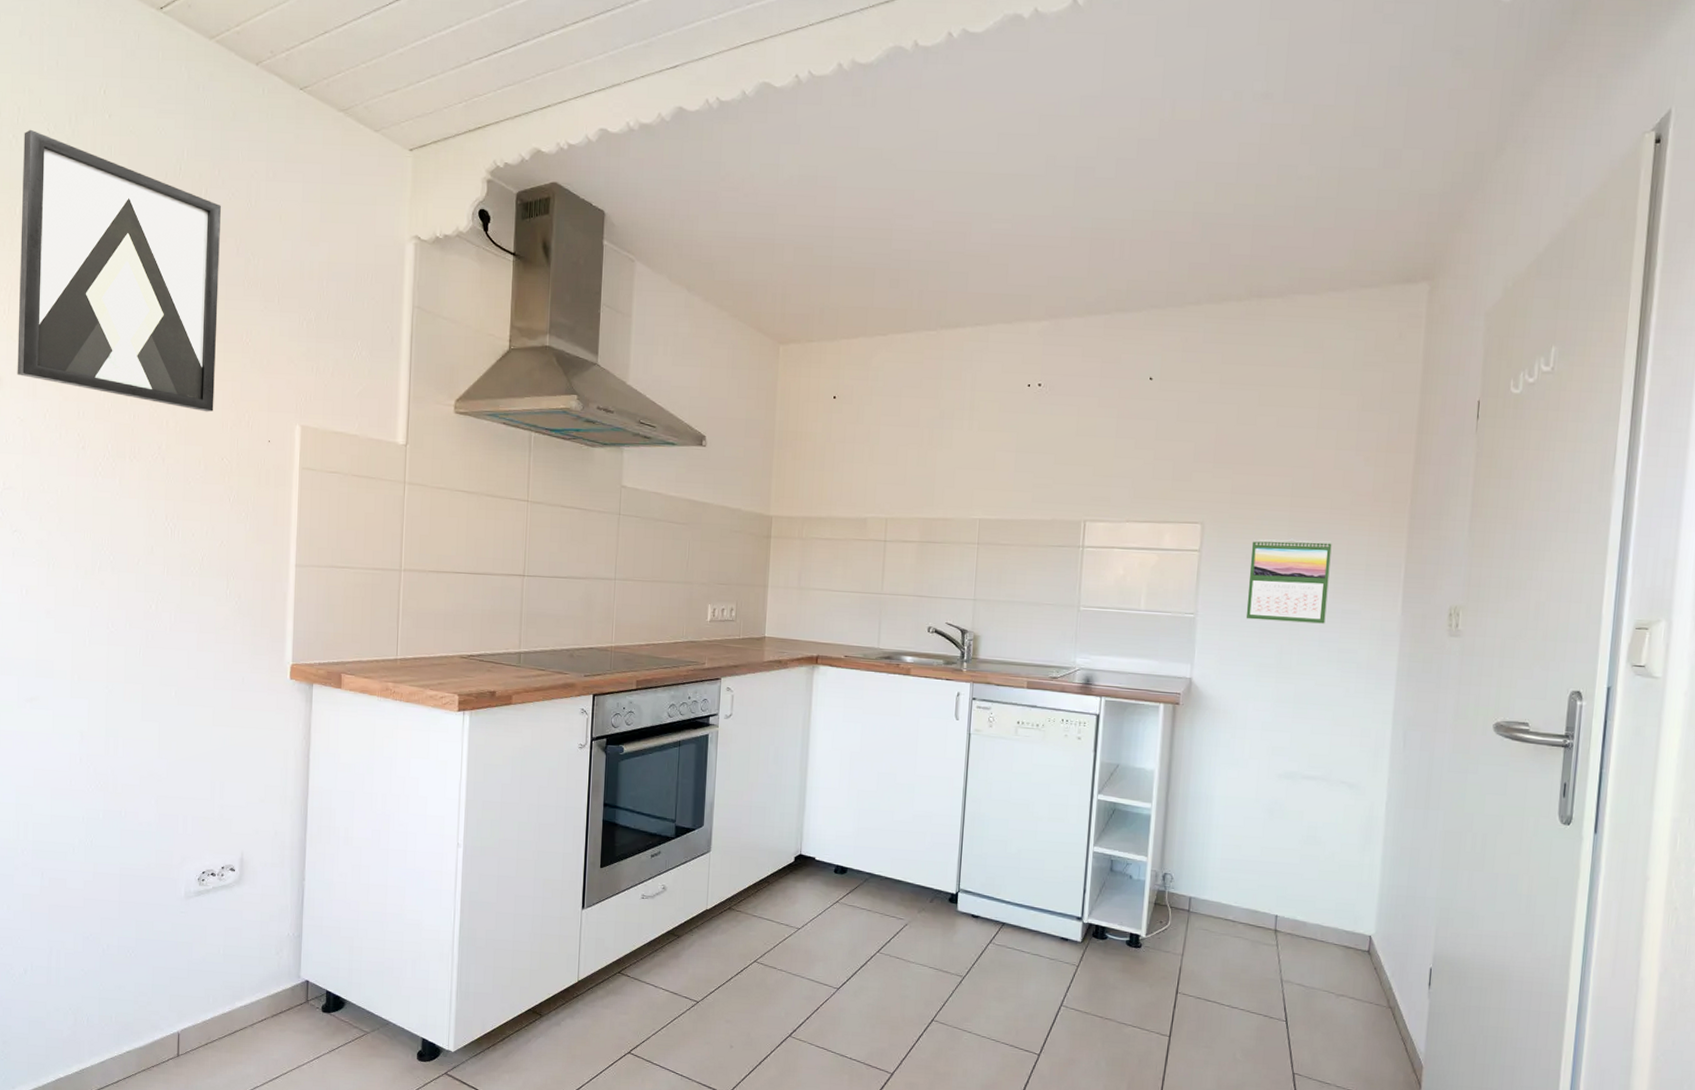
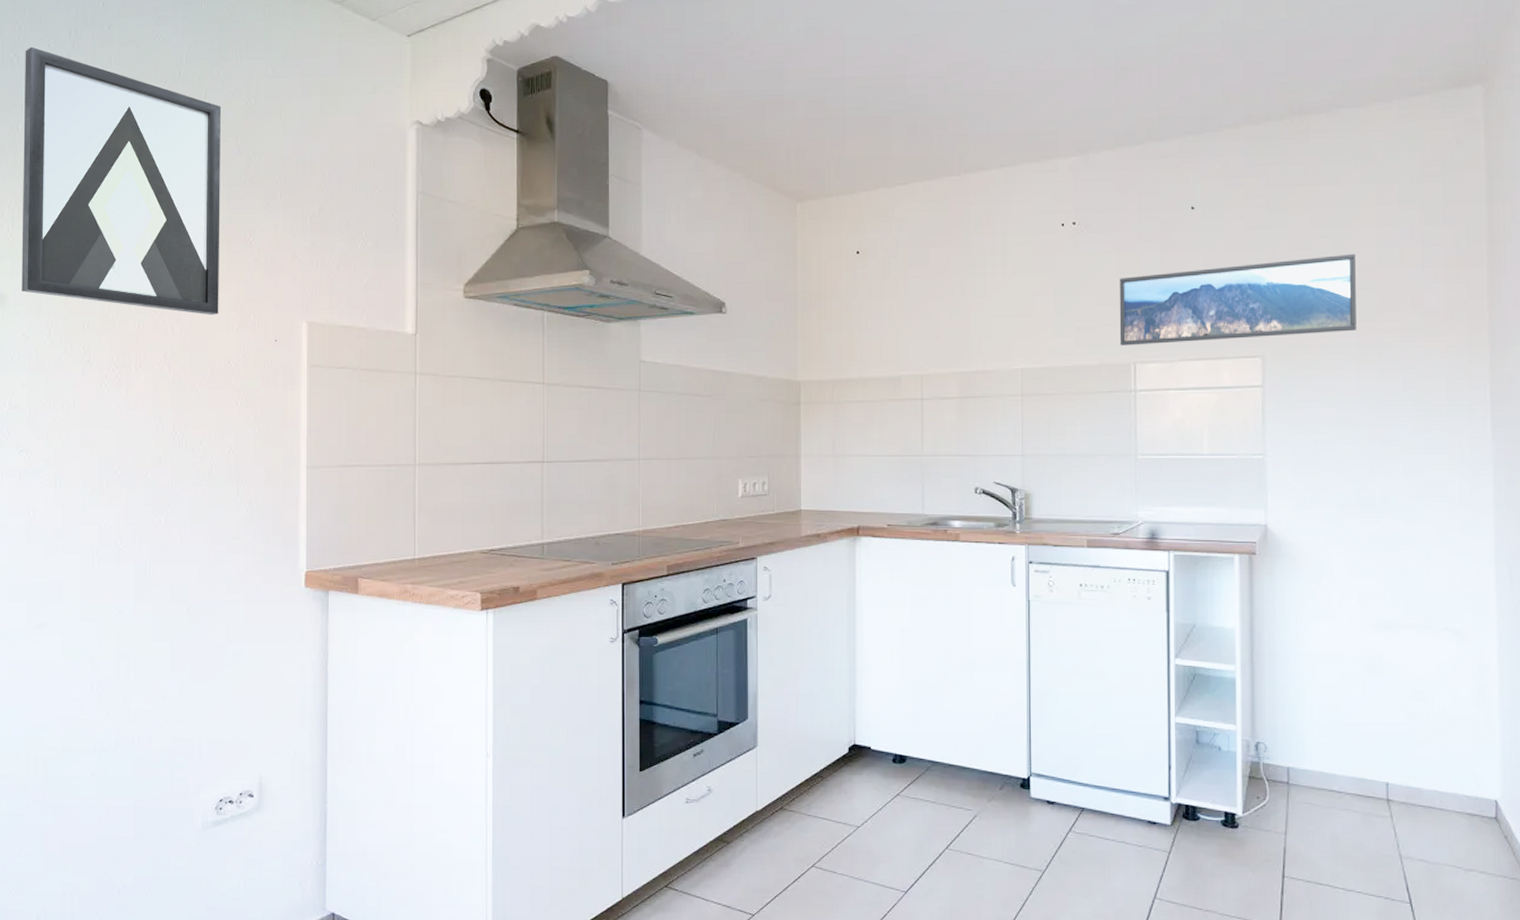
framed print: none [1072,433,1296,506] -> present [1119,253,1356,346]
calendar: present [1245,538,1332,624] -> none [1318,365,1408,457]

